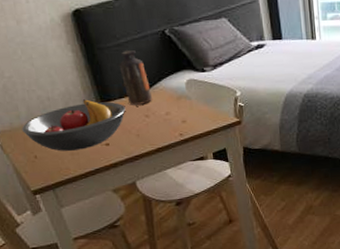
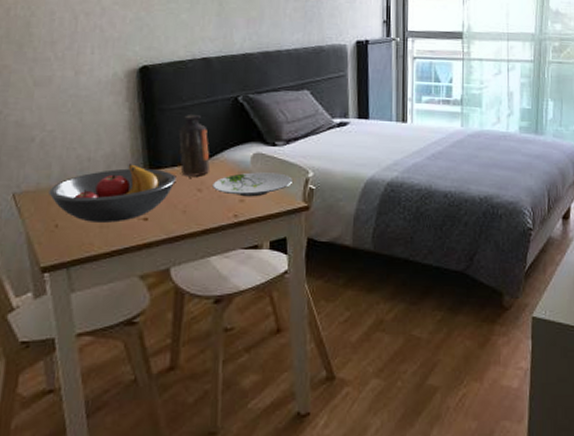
plate: none [157,95,225,118] -> present [212,172,294,197]

